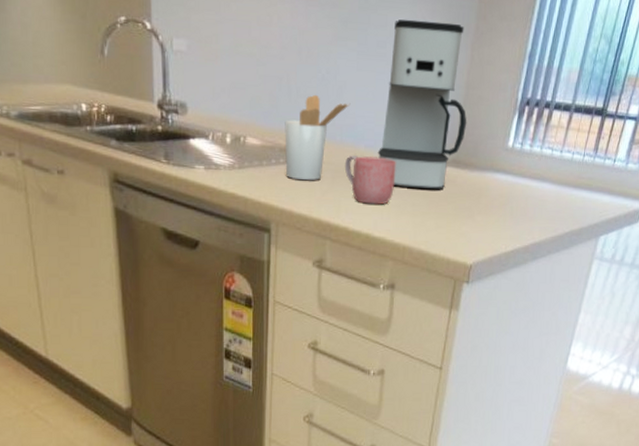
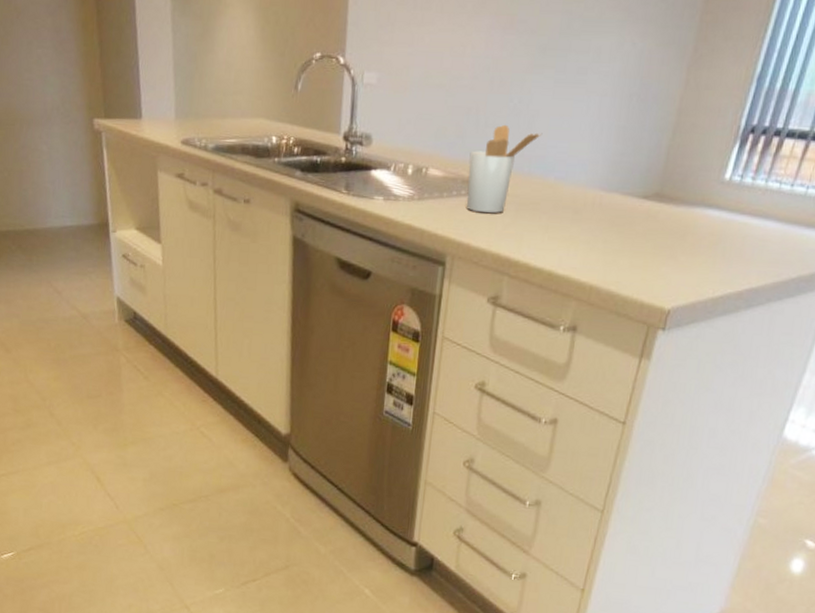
mug: present [344,155,396,205] -> none [530,188,589,240]
coffee maker: present [377,19,467,190] -> none [568,43,680,226]

